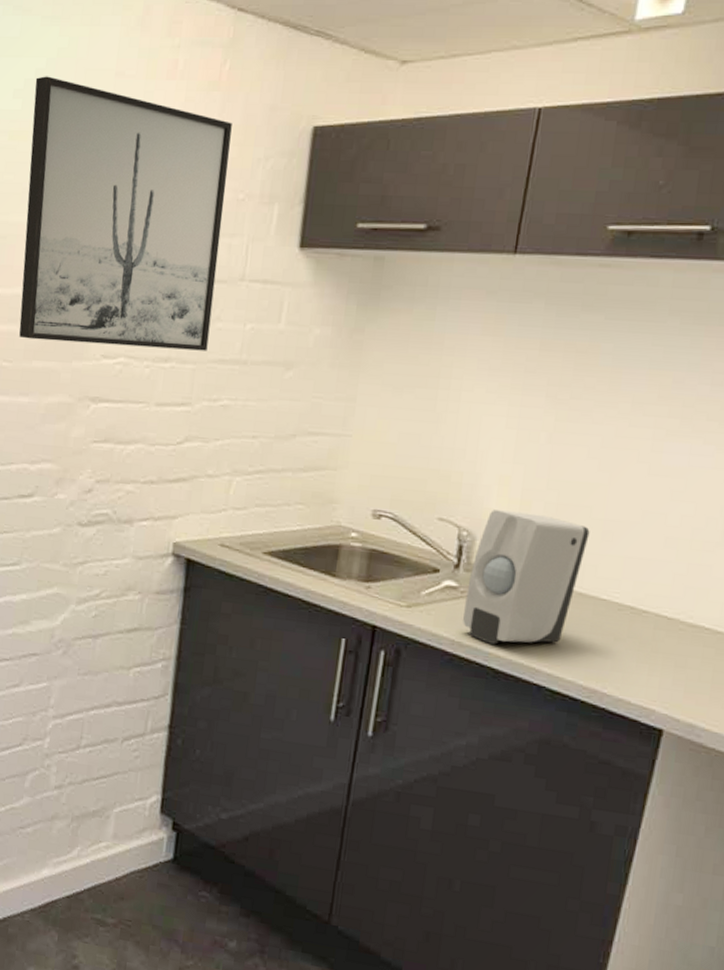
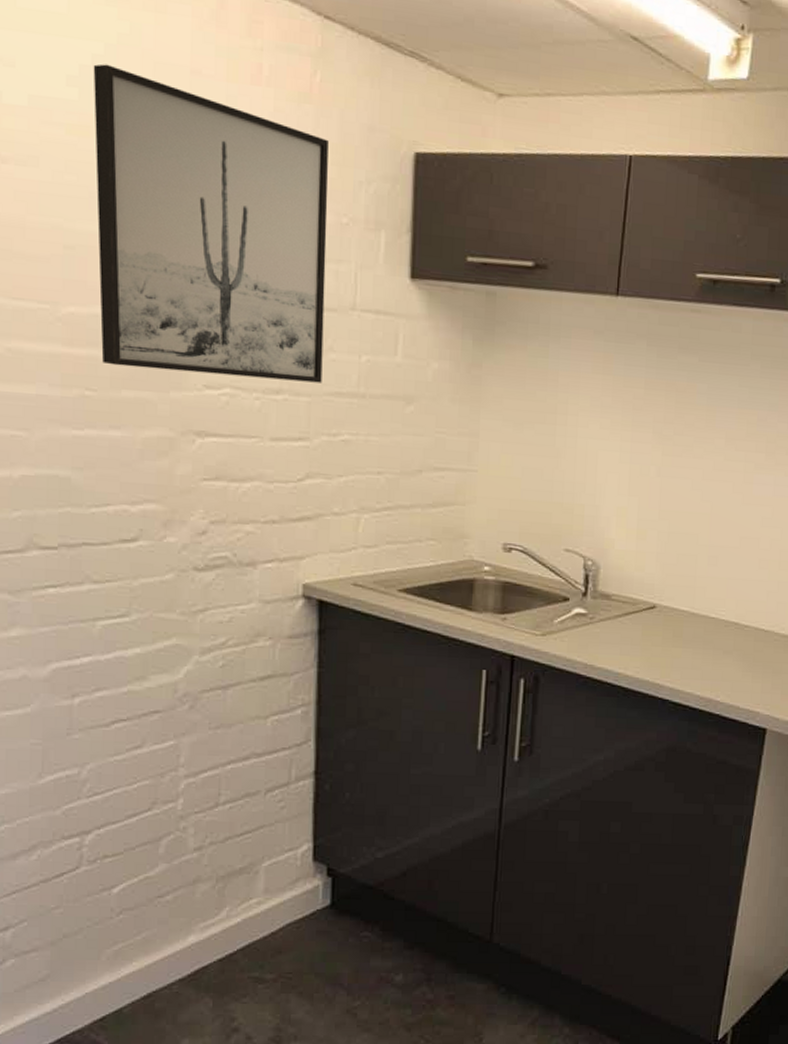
soap dispenser: present [463,510,590,645] -> none [594,540,698,665]

